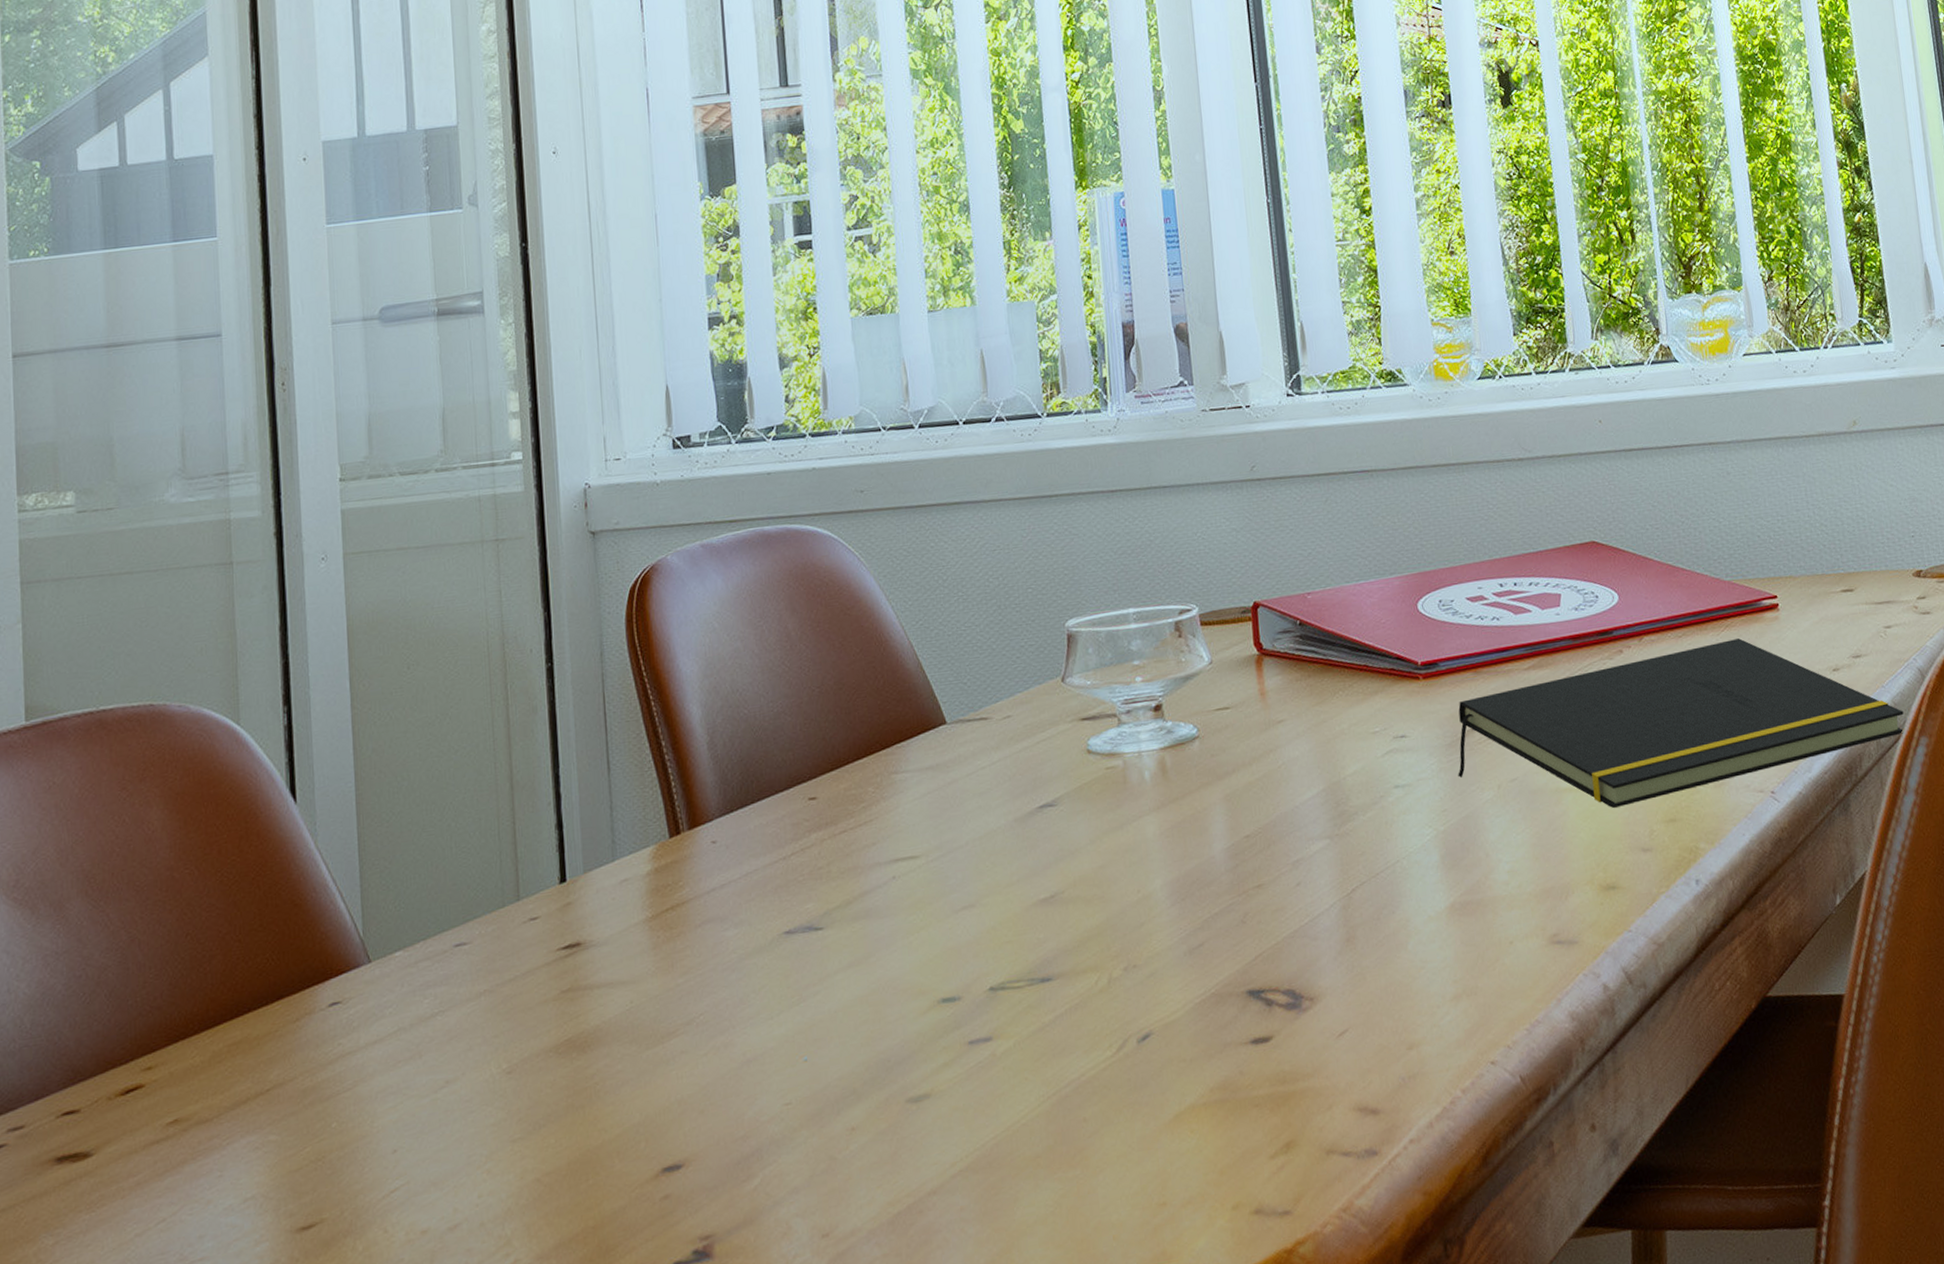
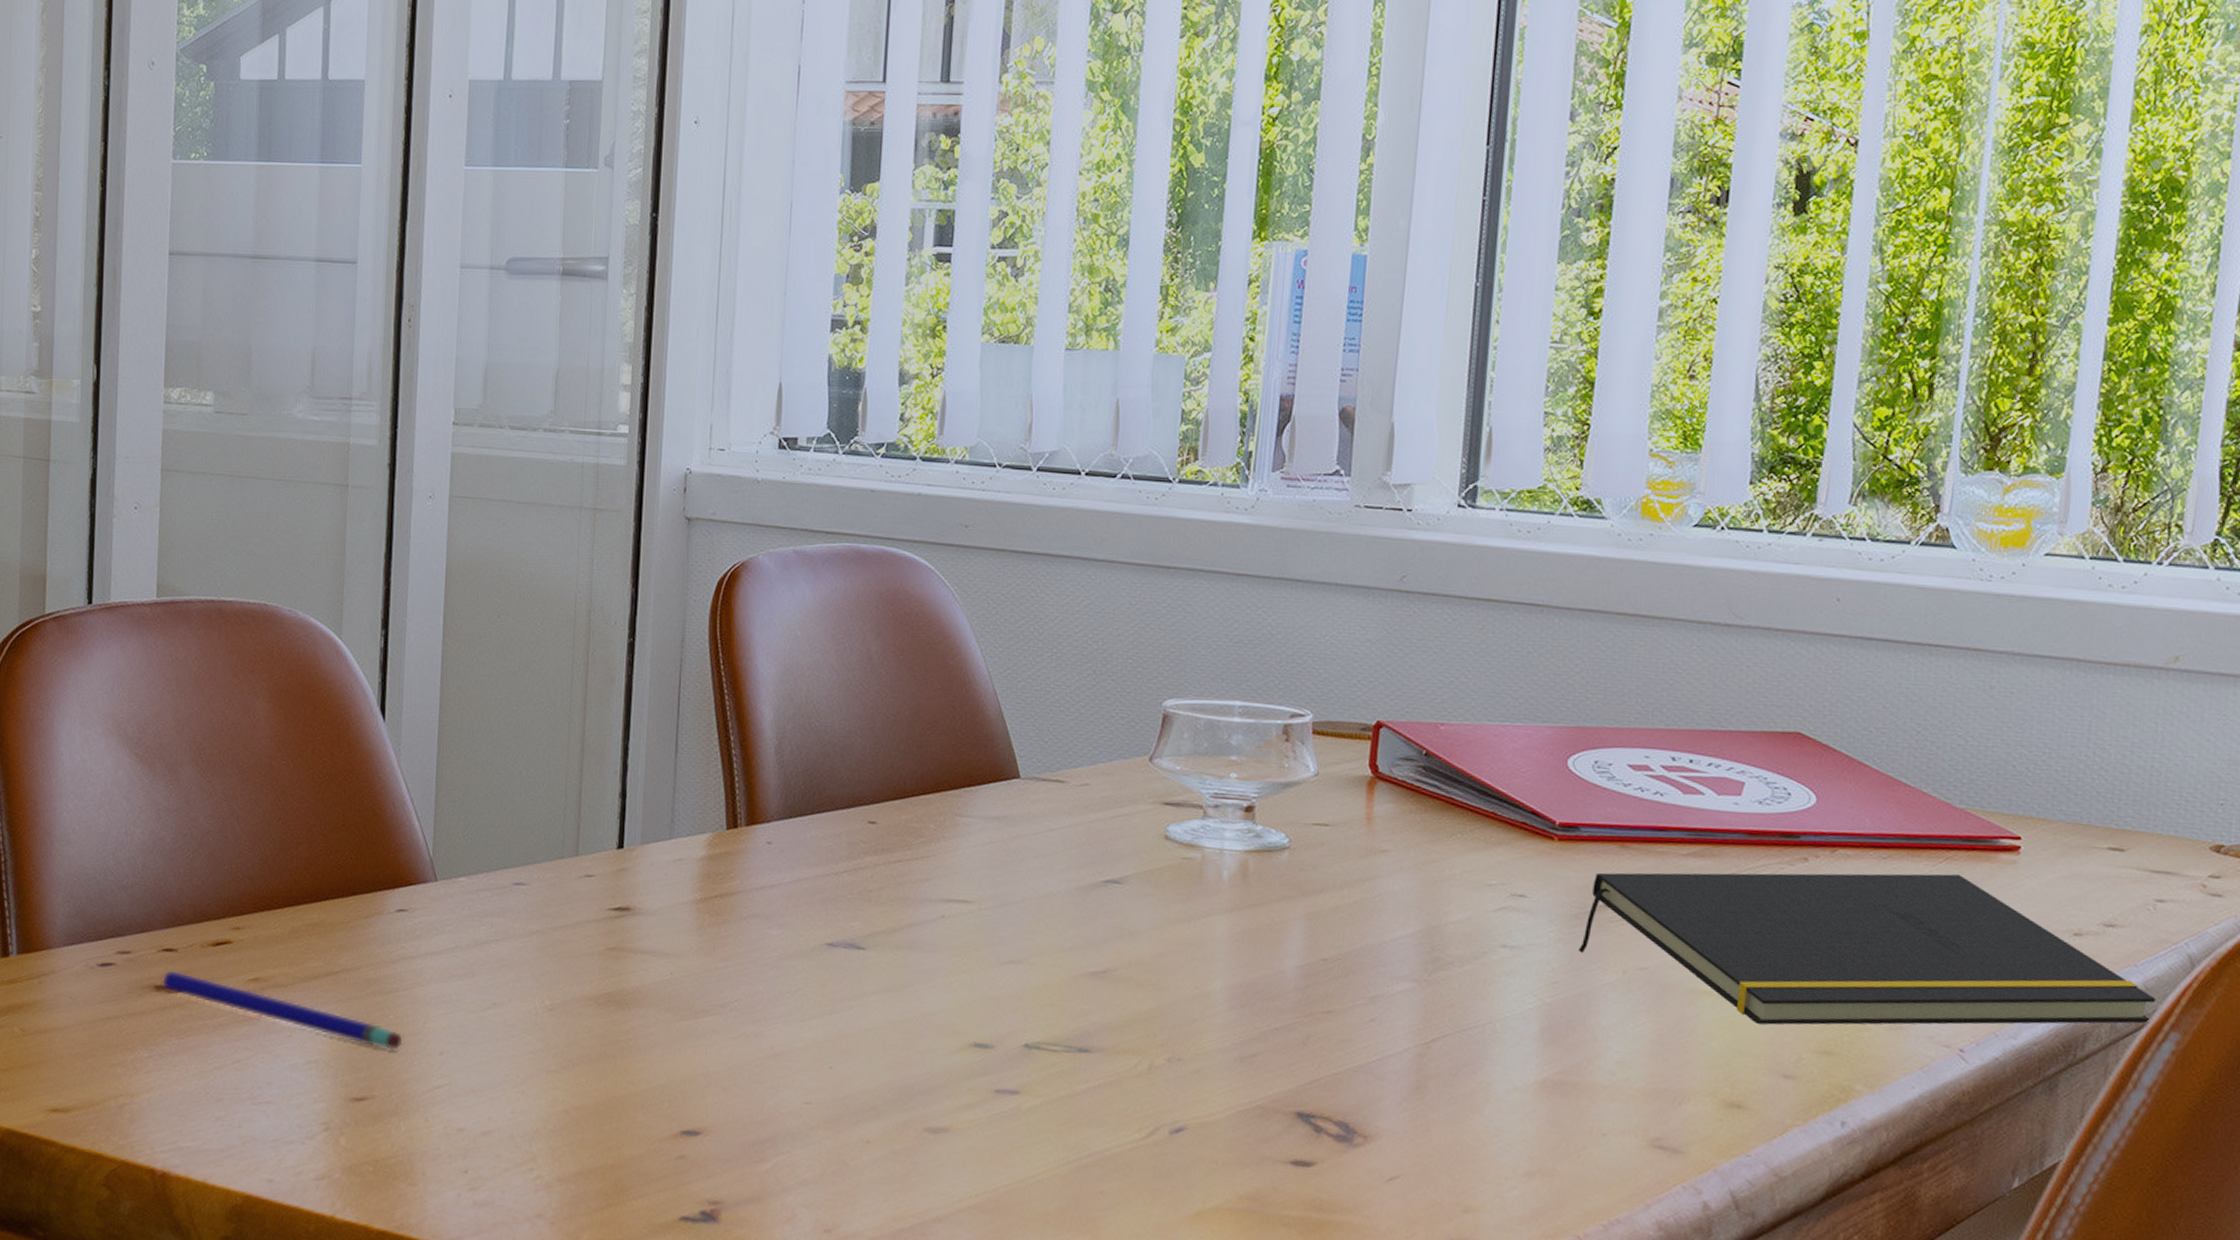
pen: none [63,1134,350,1165] -> present [161,970,403,1050]

